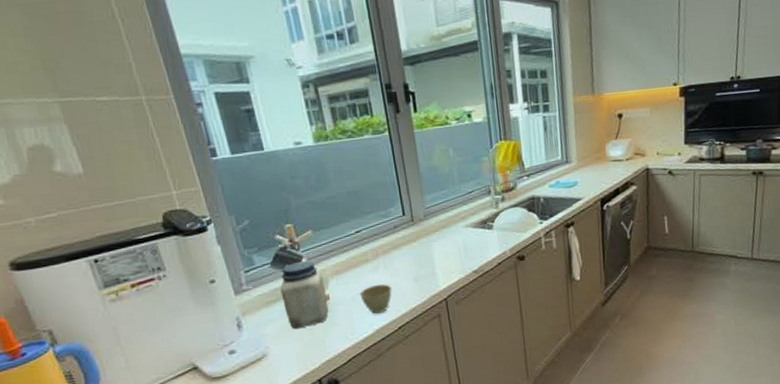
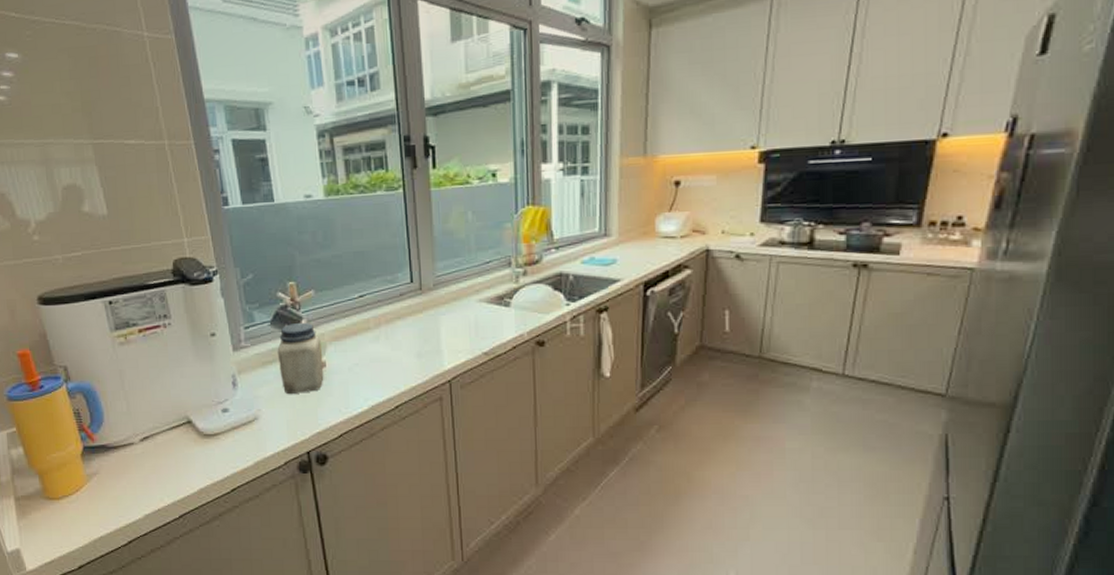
cup: present [359,284,392,314] -> none [357,356,392,389]

